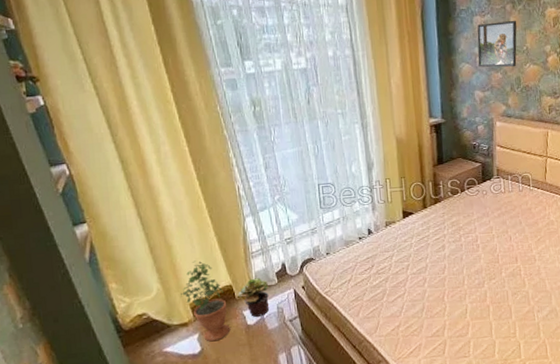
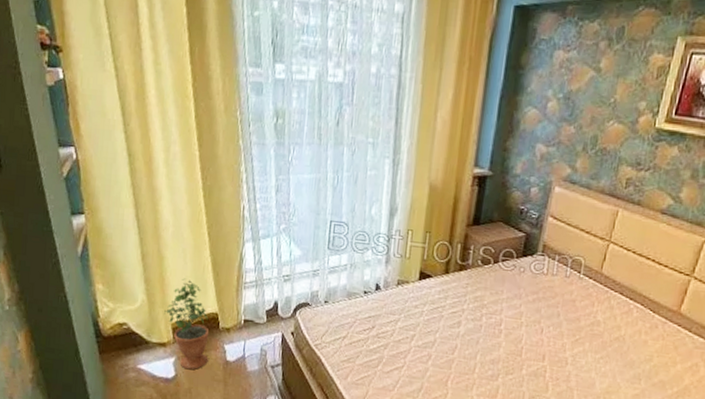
potted plant: present [237,278,269,318] -> none [222,311,256,355]
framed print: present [477,20,517,68] -> none [548,61,610,122]

